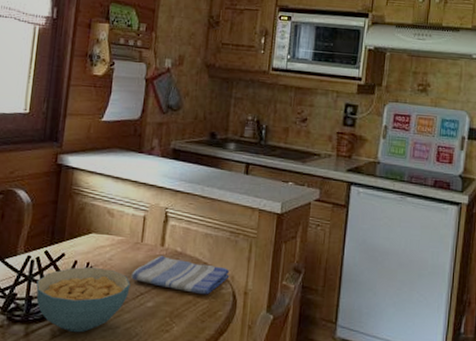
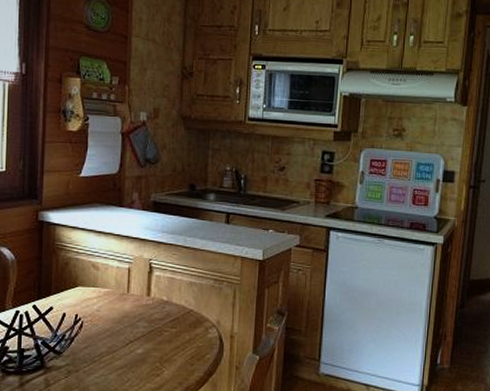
cereal bowl: present [36,267,131,333] -> none [27,318,120,381]
dish towel: present [131,255,230,295] -> none [120,304,216,340]

